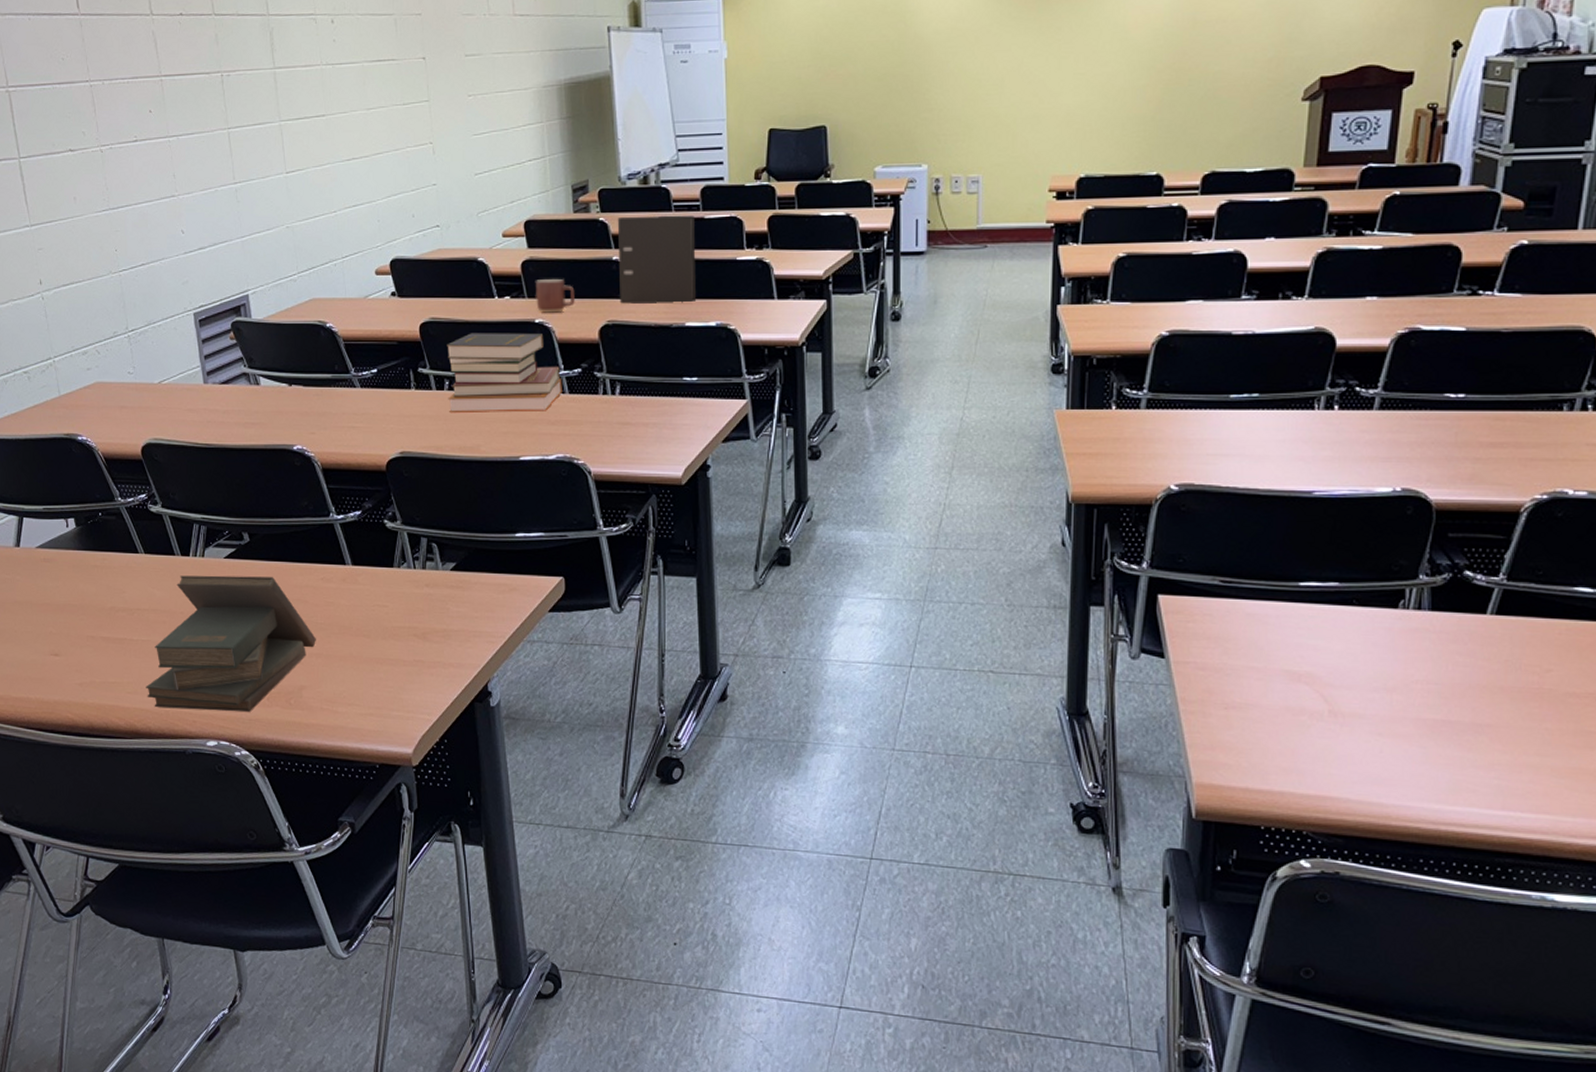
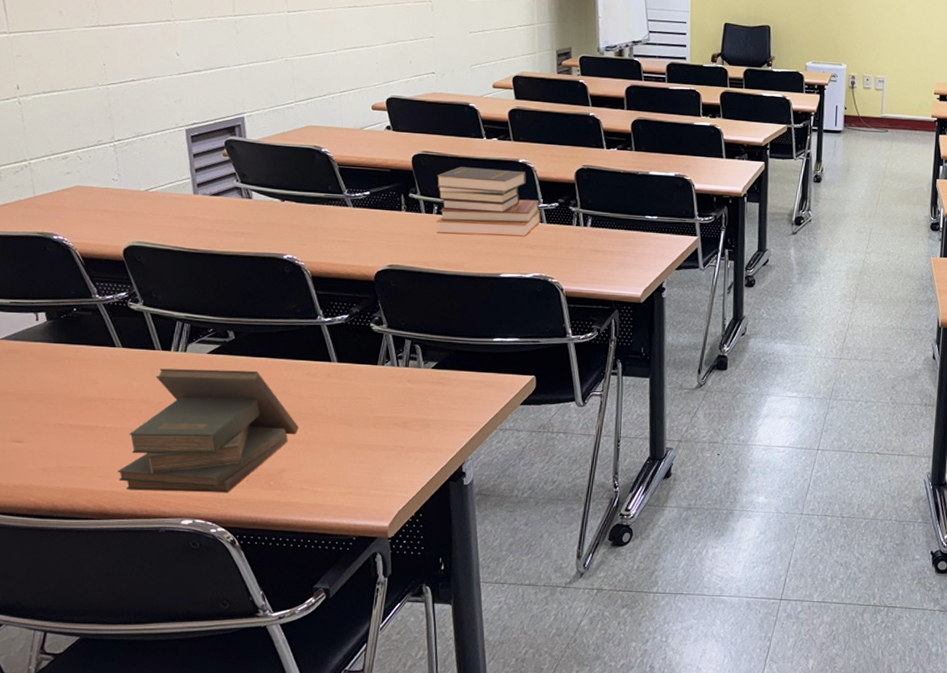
mug: present [535,279,575,313] -> none [520,126,556,155]
binder: present [617,216,696,304] -> none [594,80,661,156]

